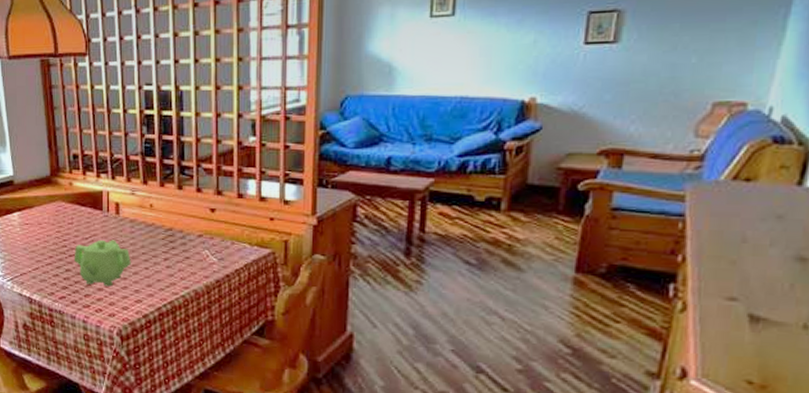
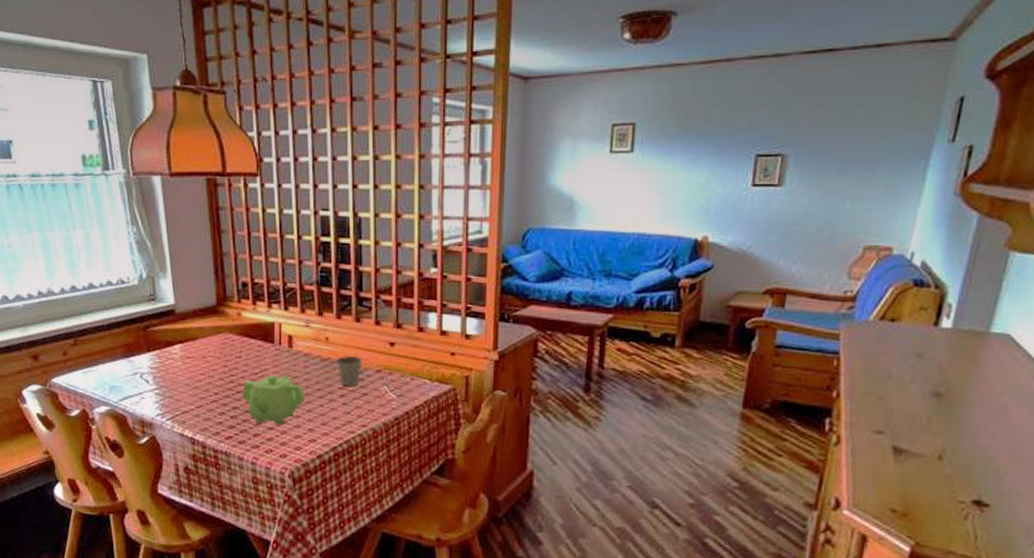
flower pot: none [158,222,185,251] -> present [334,356,363,387]

